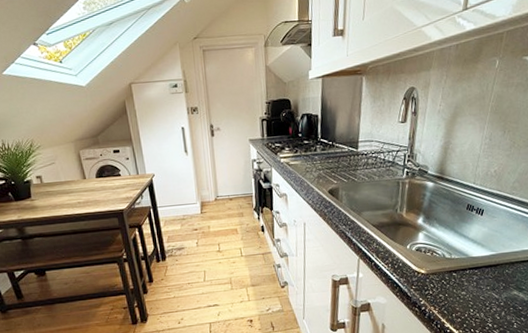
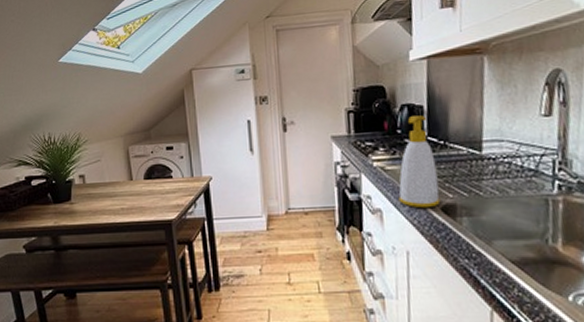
soap bottle: none [299,122,328,192] -> present [398,115,441,209]

